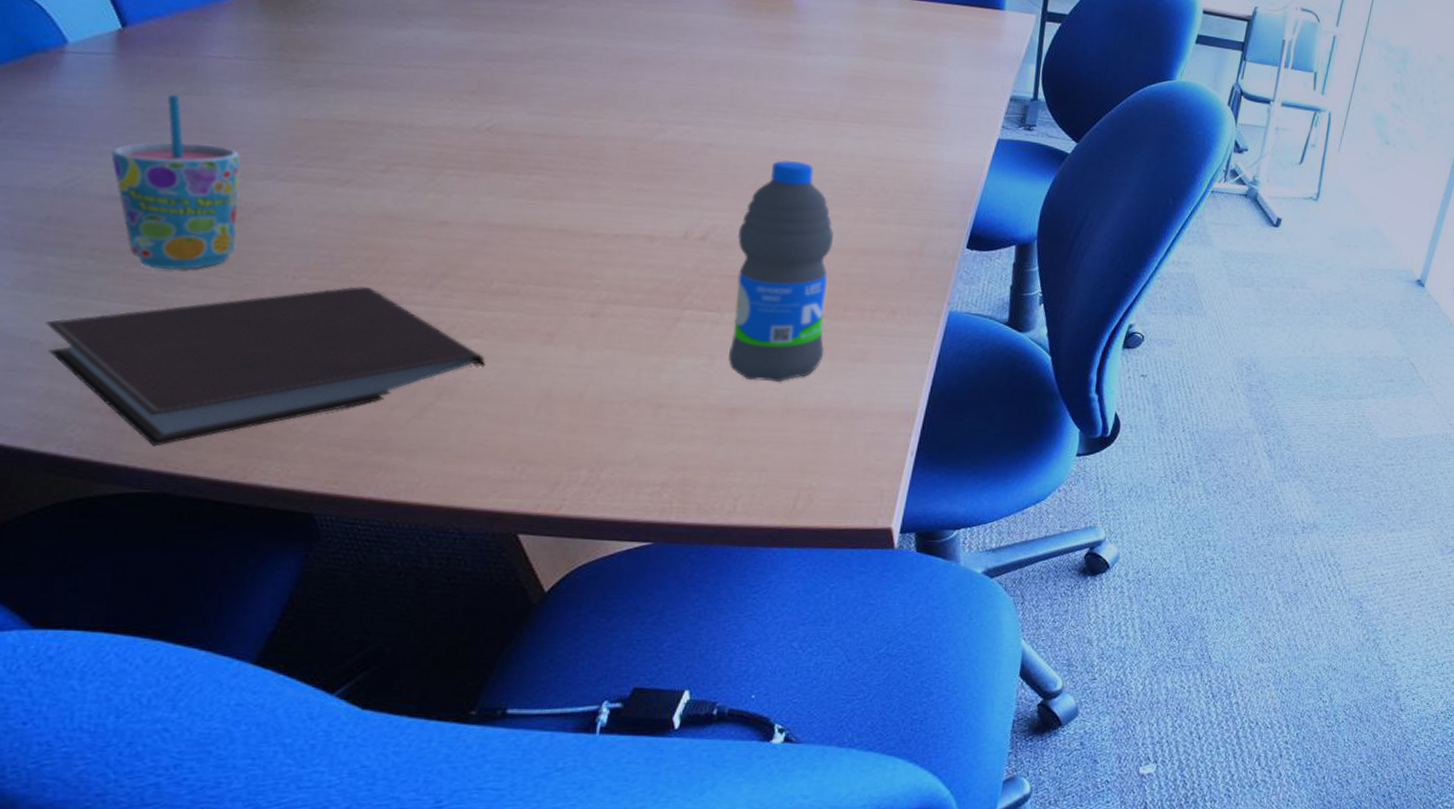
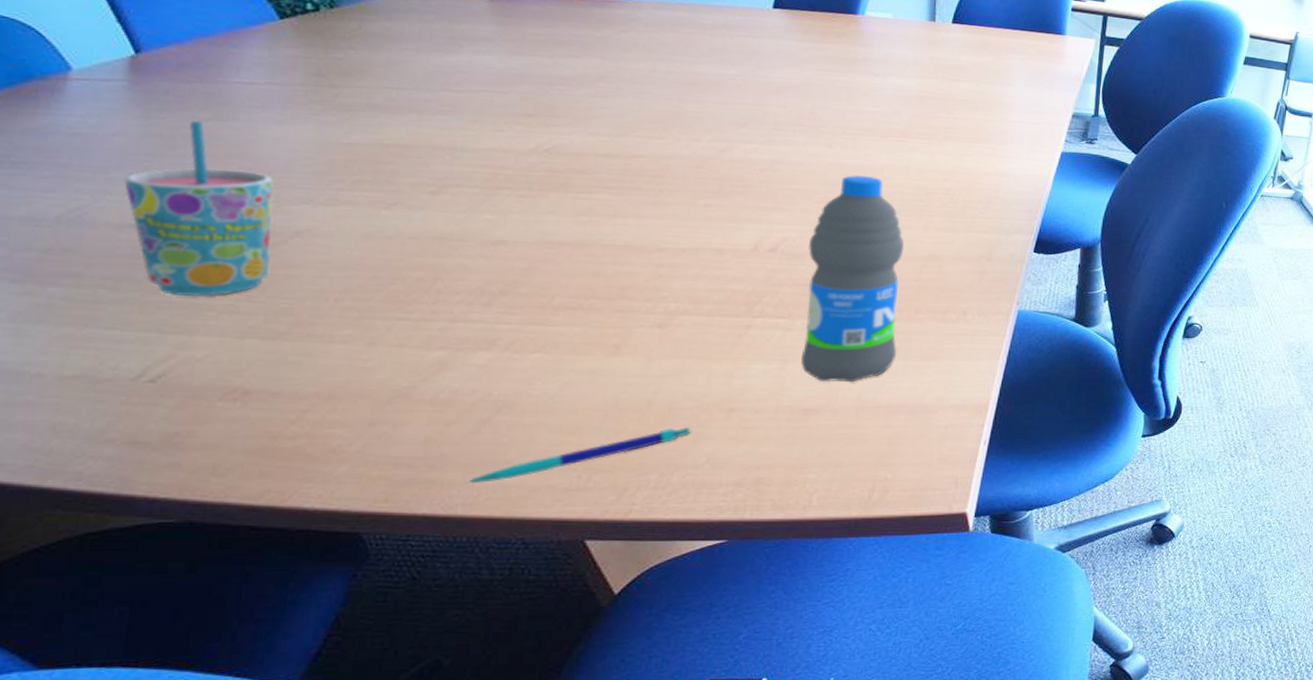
notebook: present [45,286,485,447] -> none [48,306,547,475]
pen: none [407,421,620,470] -> present [465,426,691,484]

